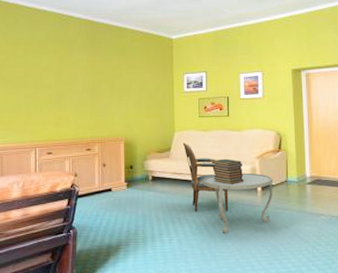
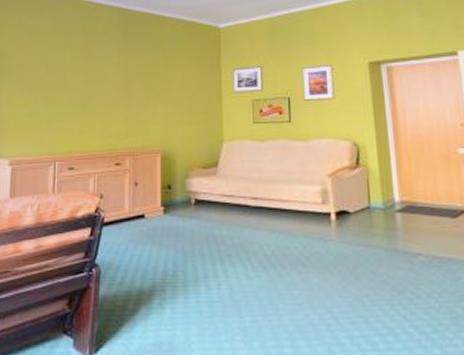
armchair: present [182,142,229,212] -> none [233,155,294,248]
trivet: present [203,173,273,234] -> none [260,195,351,279]
book stack: present [213,158,244,185] -> none [272,176,313,212]

